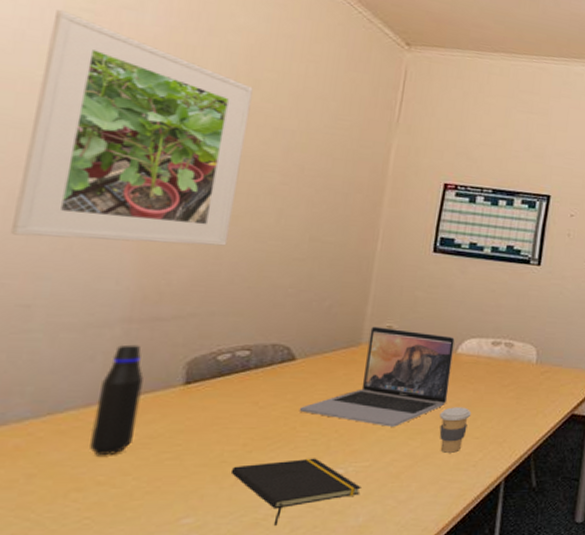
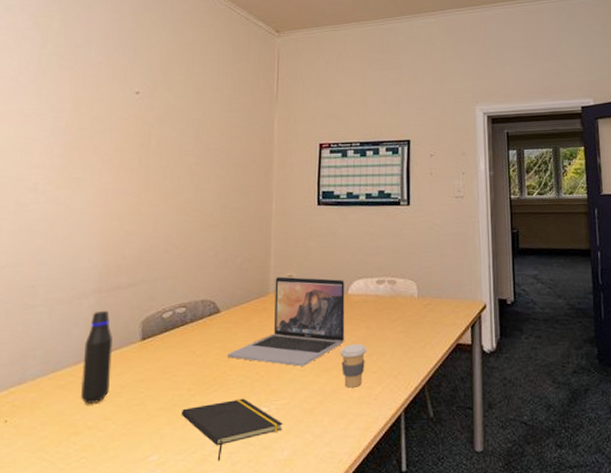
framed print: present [10,10,253,246] -> none [18,58,168,232]

